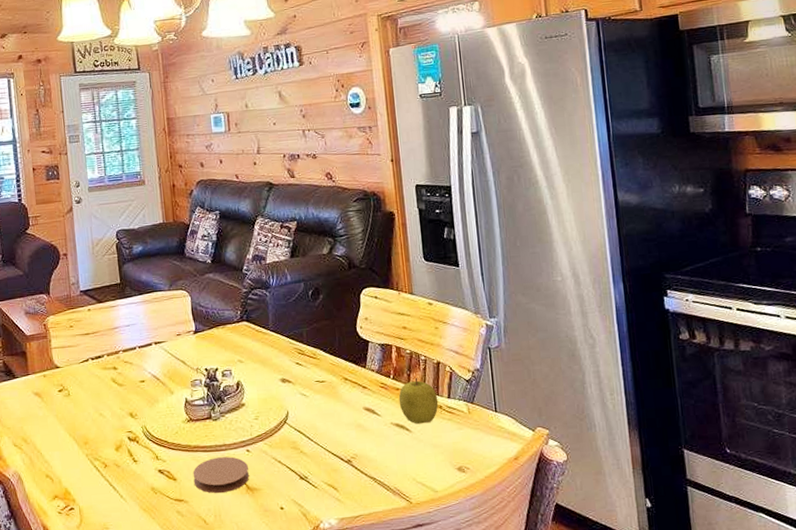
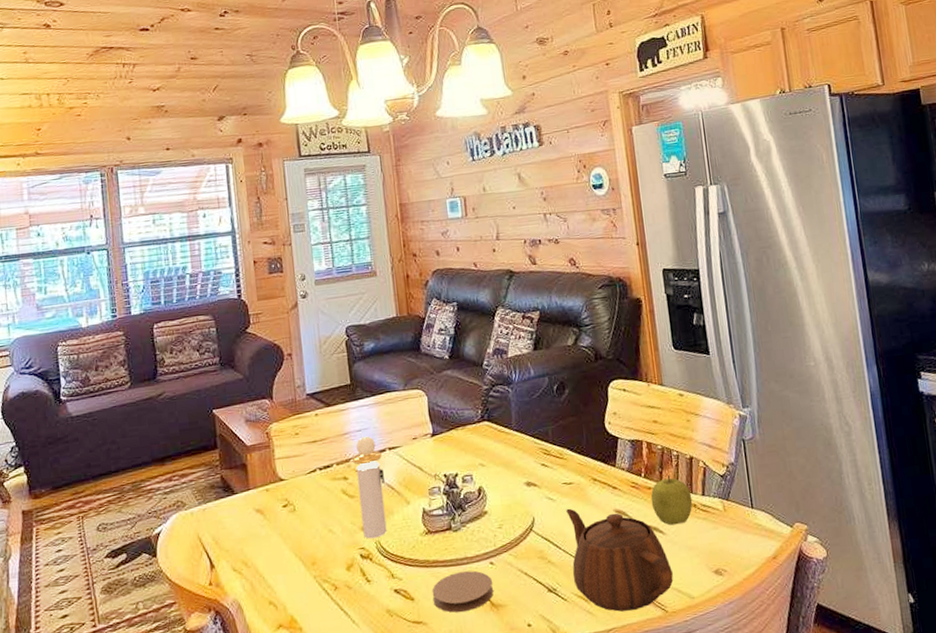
perfume bottle: none [121,331,153,424] -> present [352,436,387,539]
teapot: none [318,404,418,500] -> present [566,508,674,612]

